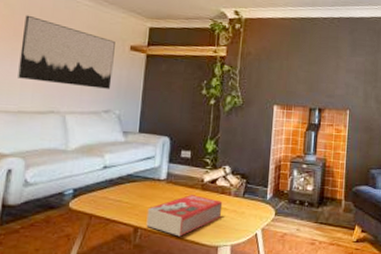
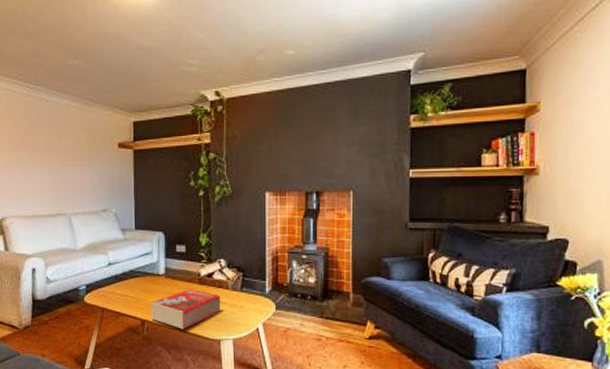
wall art: present [18,15,115,89] -> none [26,124,106,189]

